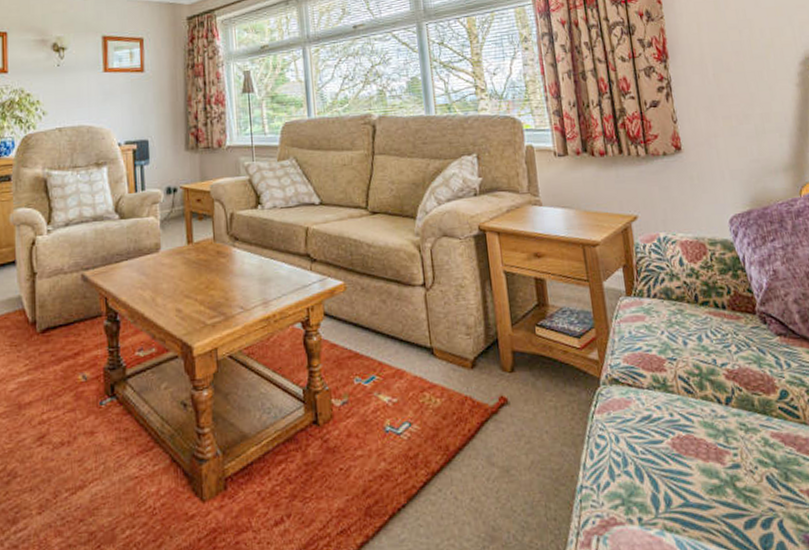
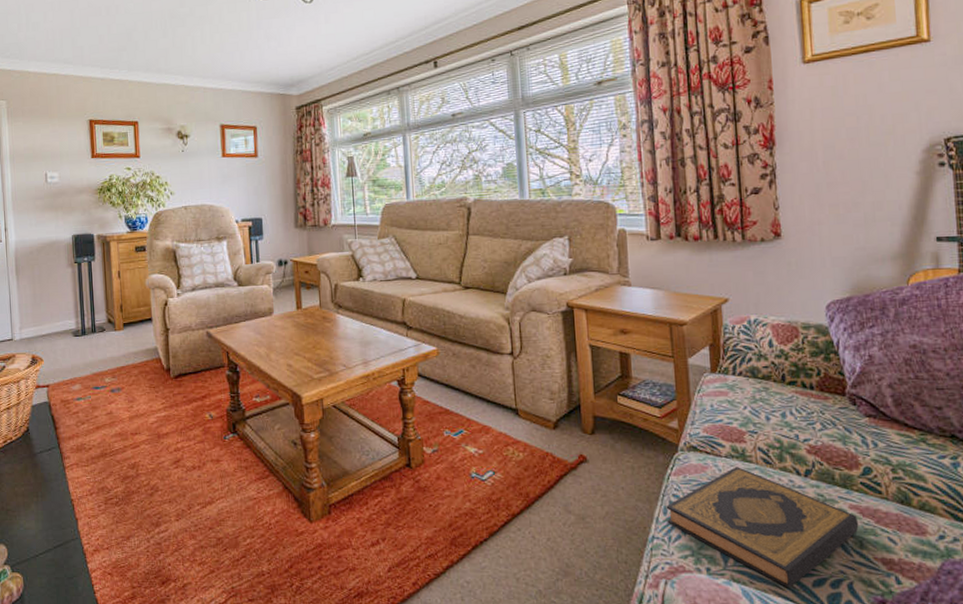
hardback book: none [592,398,782,533] -> present [666,467,859,588]

